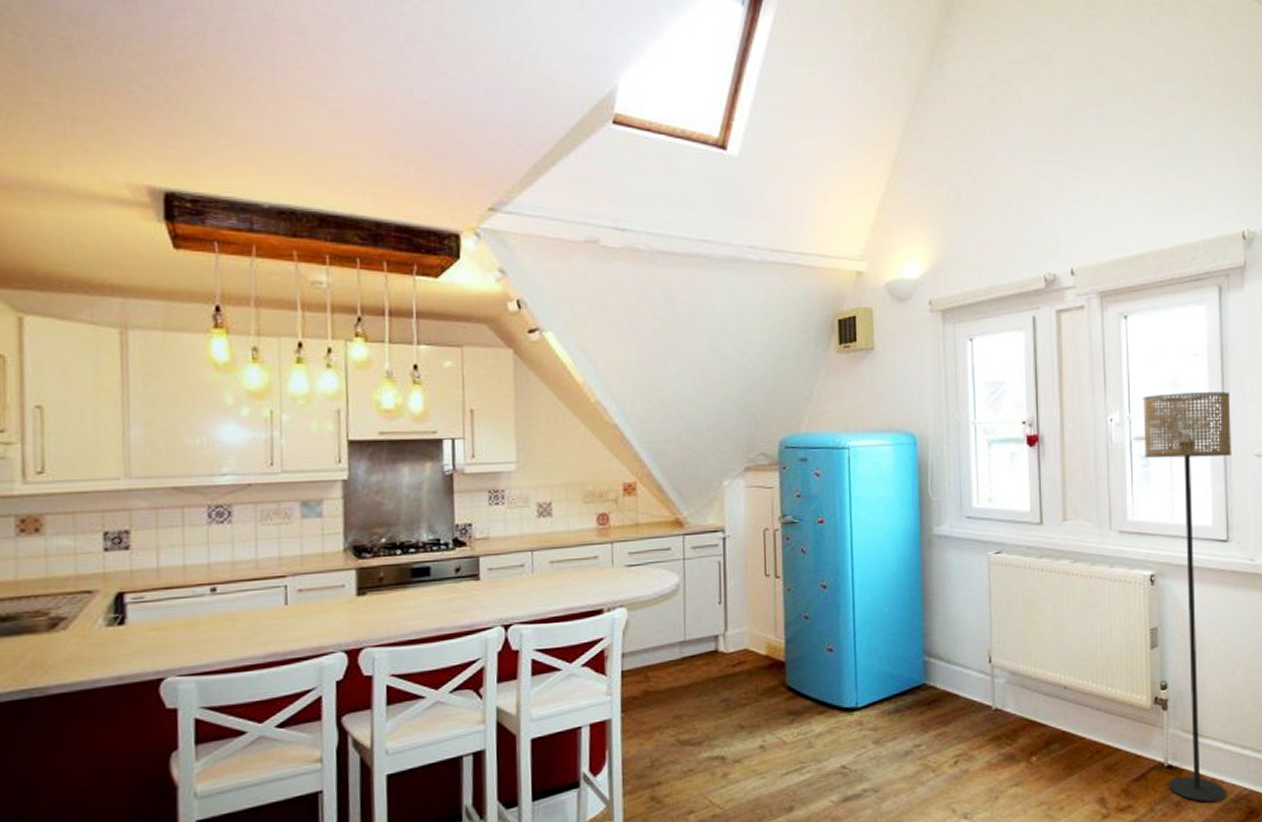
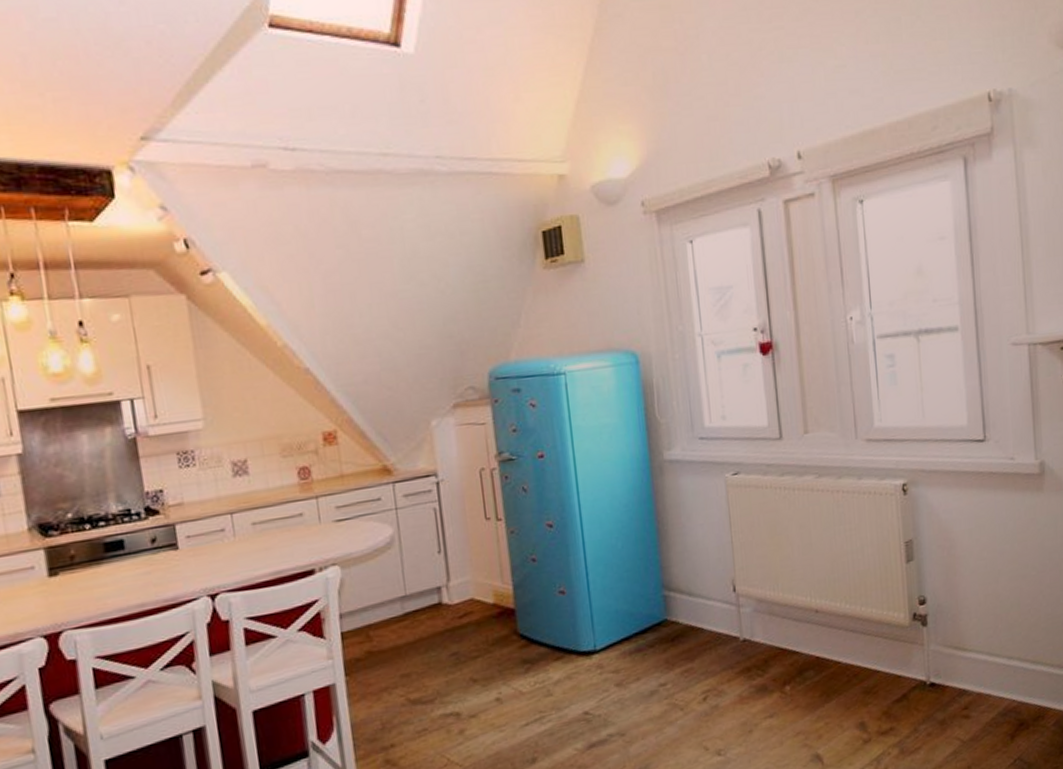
floor lamp: present [1143,392,1231,803] -> none [884,276,994,718]

